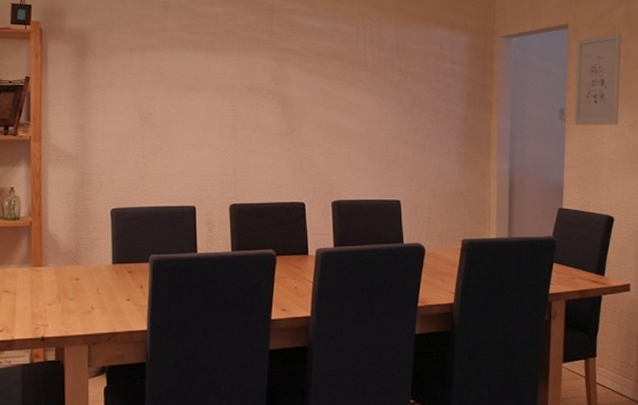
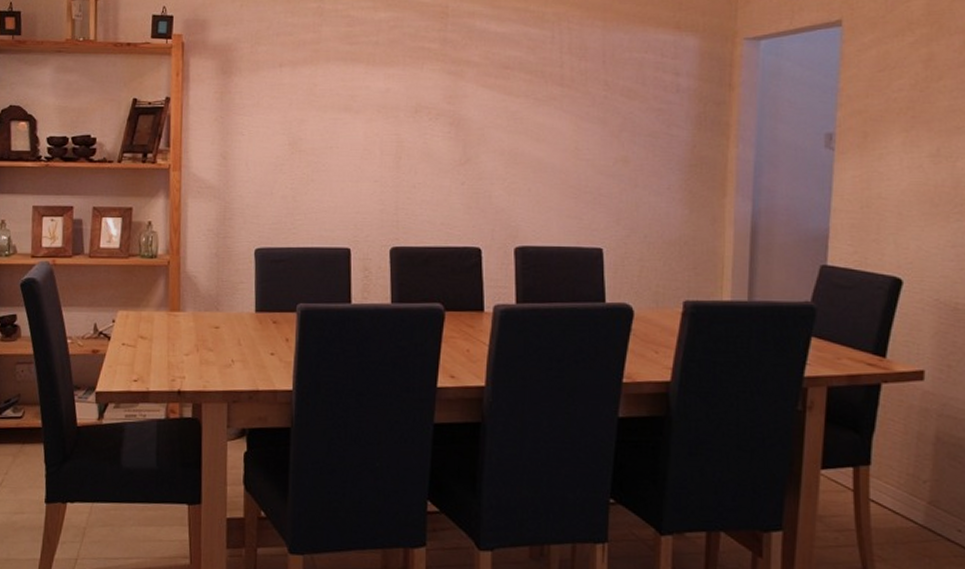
wall art: present [574,33,622,125] -> none [847,30,923,156]

